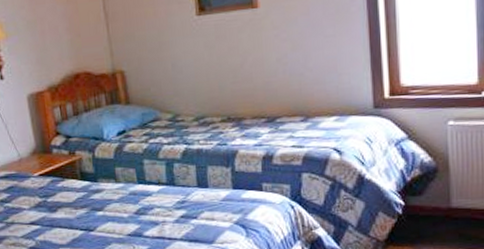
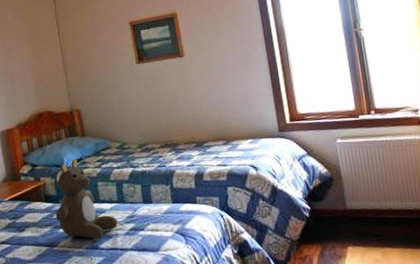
teddy bear: none [93,131,166,226] -> present [55,159,118,240]

